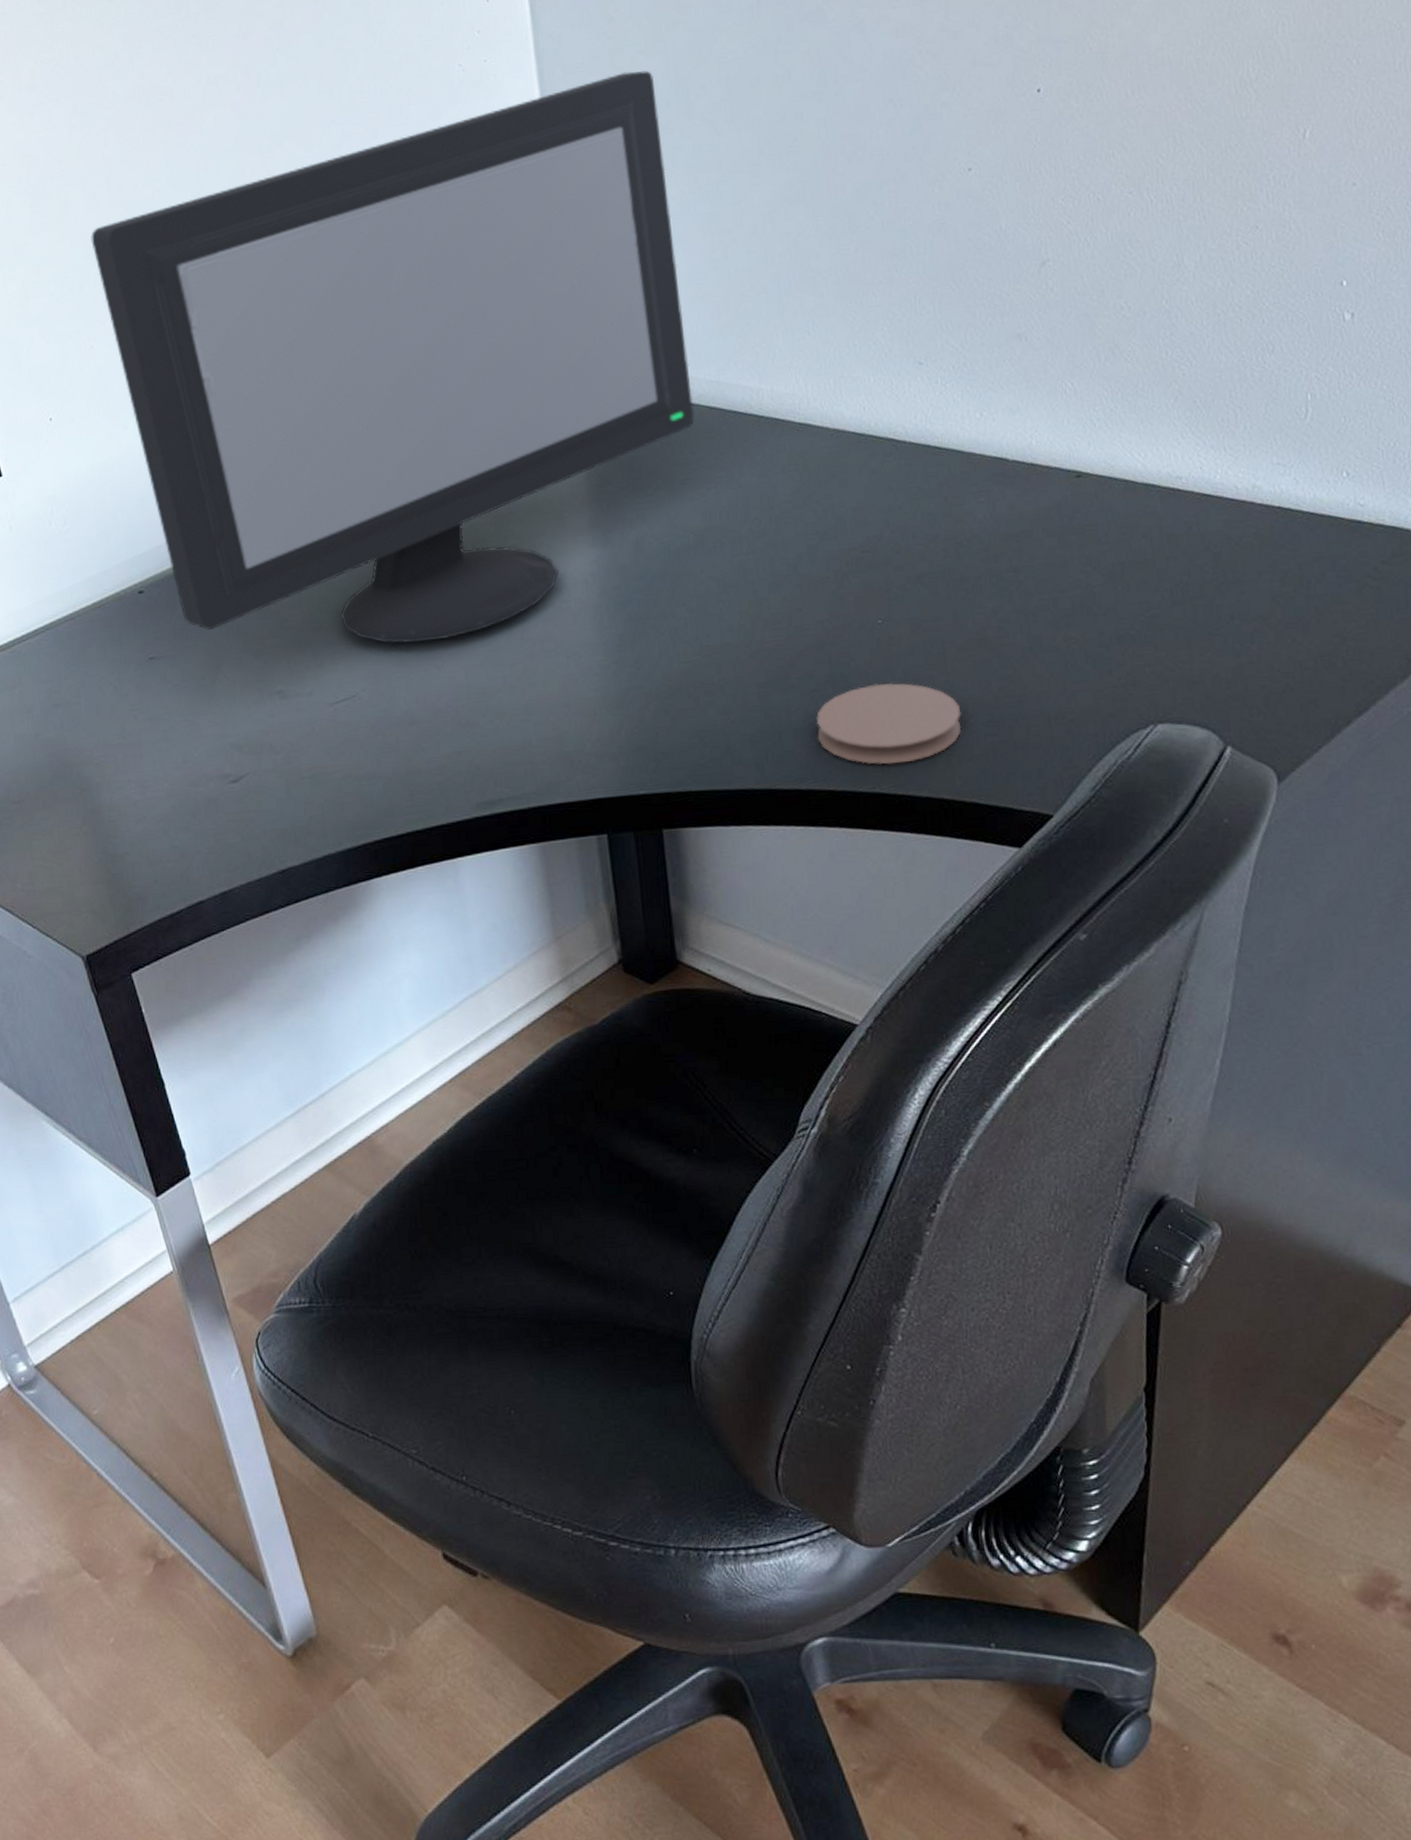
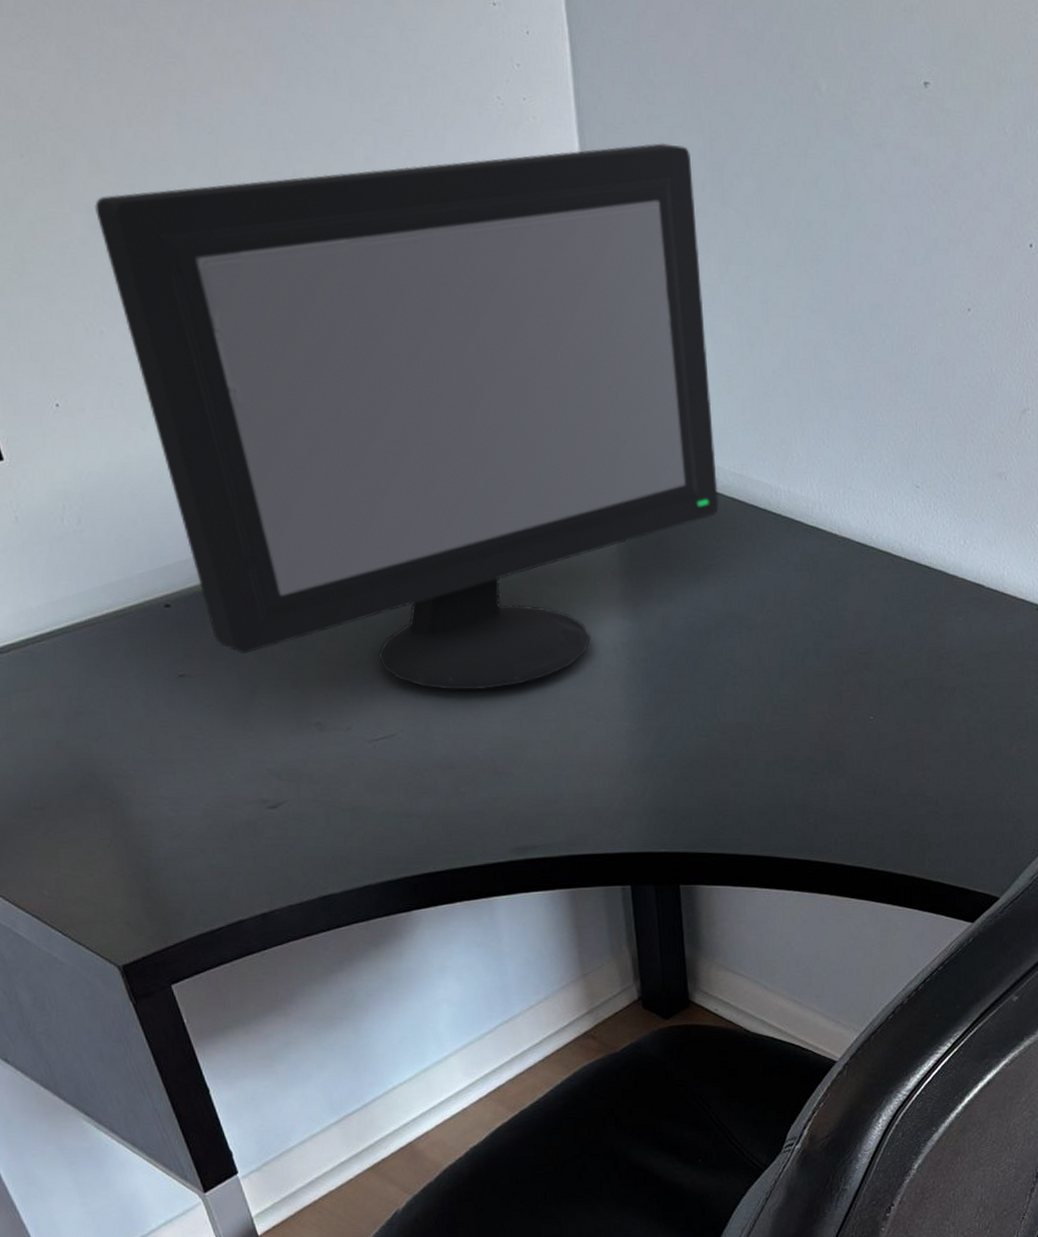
coaster: present [816,683,962,765] -> none [814,772,934,844]

